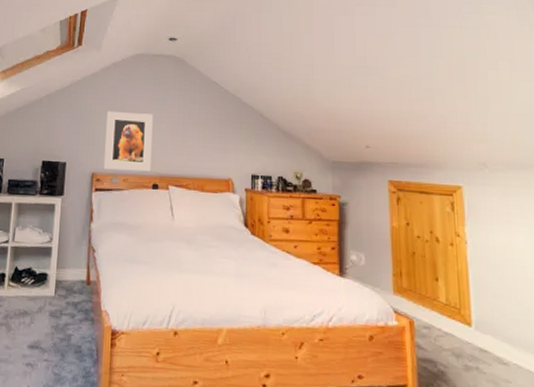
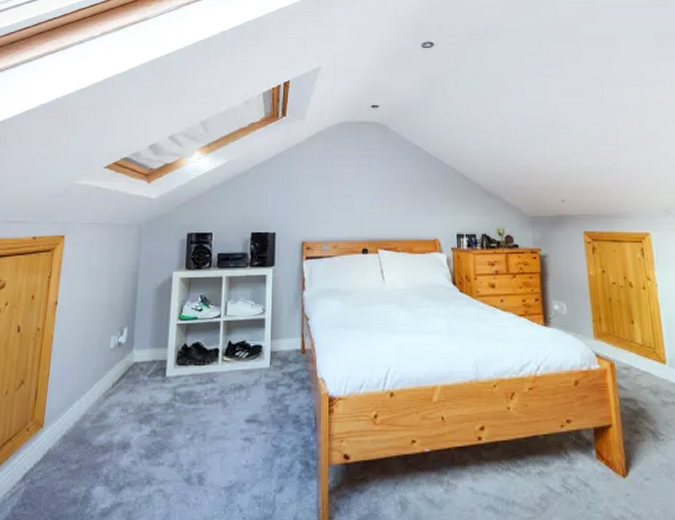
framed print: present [103,111,153,172] -> none [313,179,360,237]

